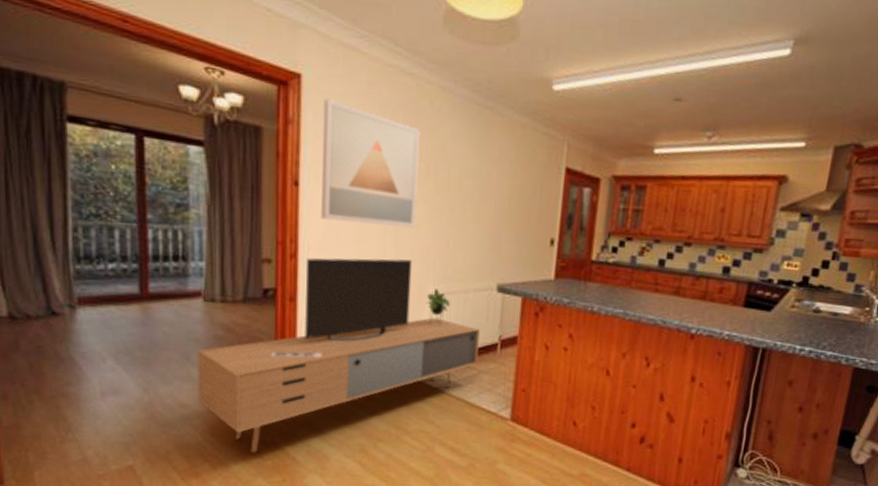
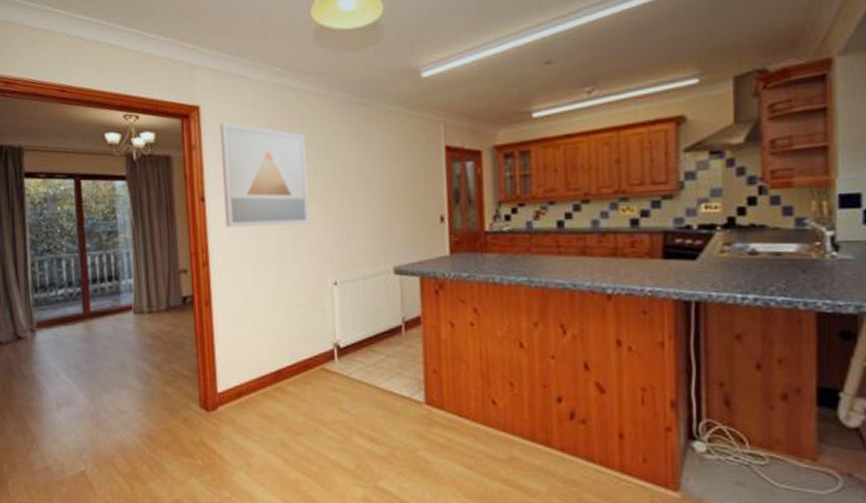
media console: present [197,258,480,453] -> none [132,254,384,453]

